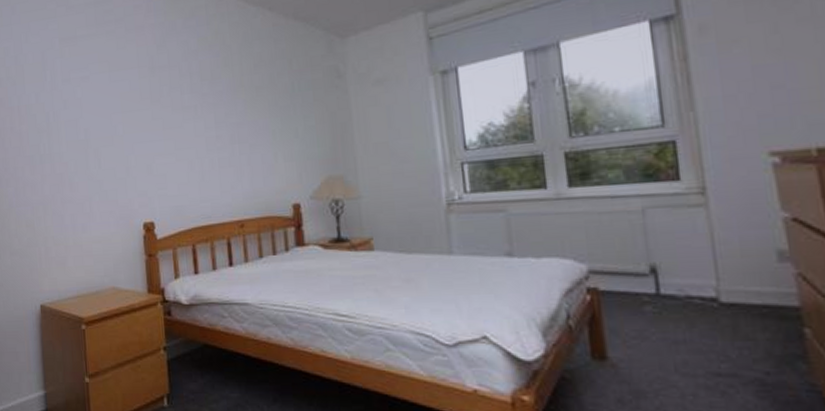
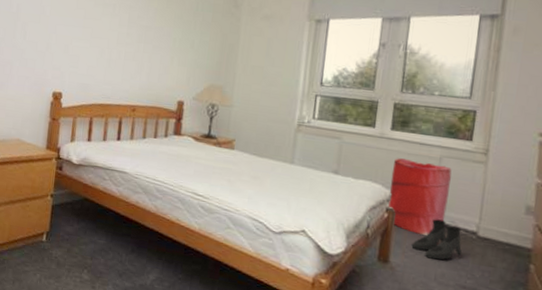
laundry hamper: none [582,219,669,314] -> present [388,158,452,235]
boots: none [632,290,705,344] -> present [411,219,462,260]

